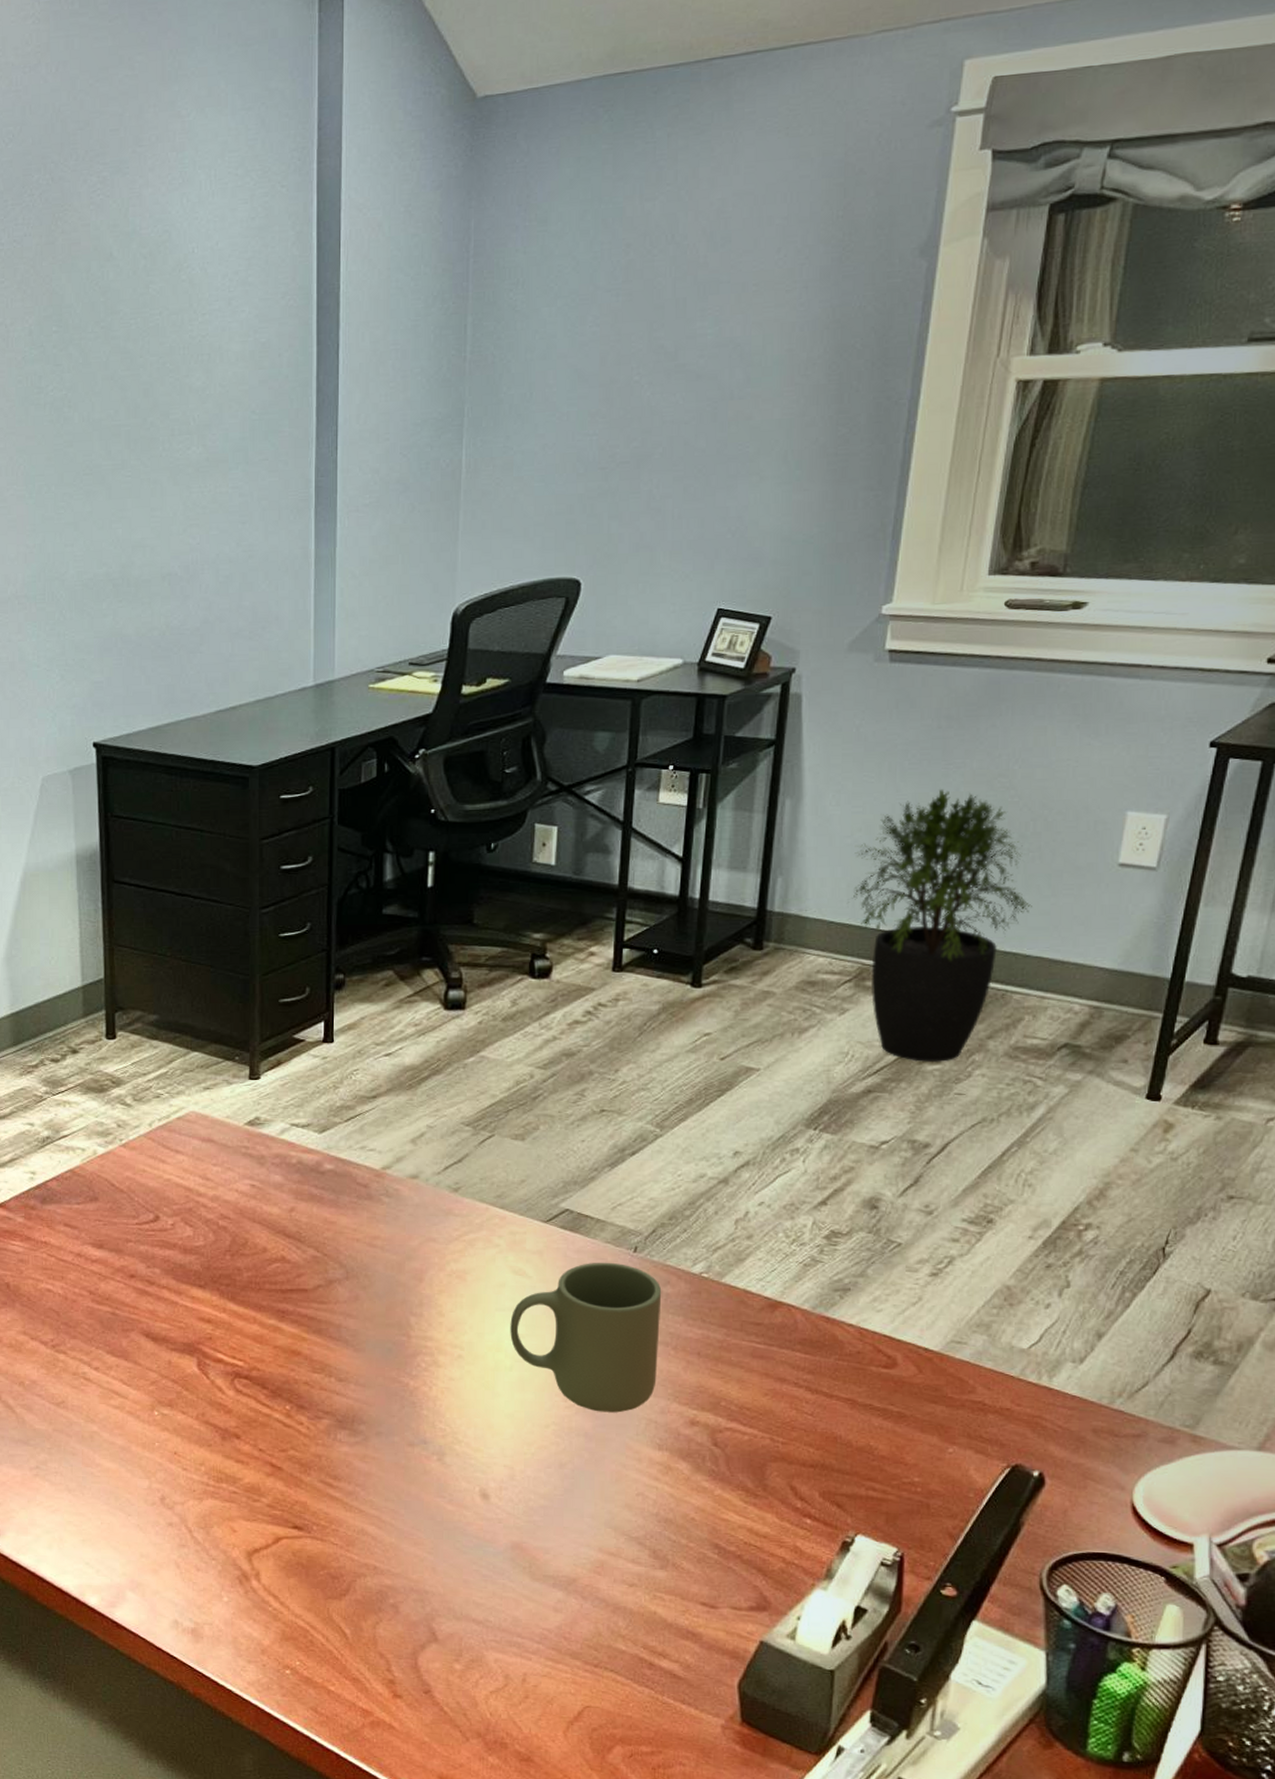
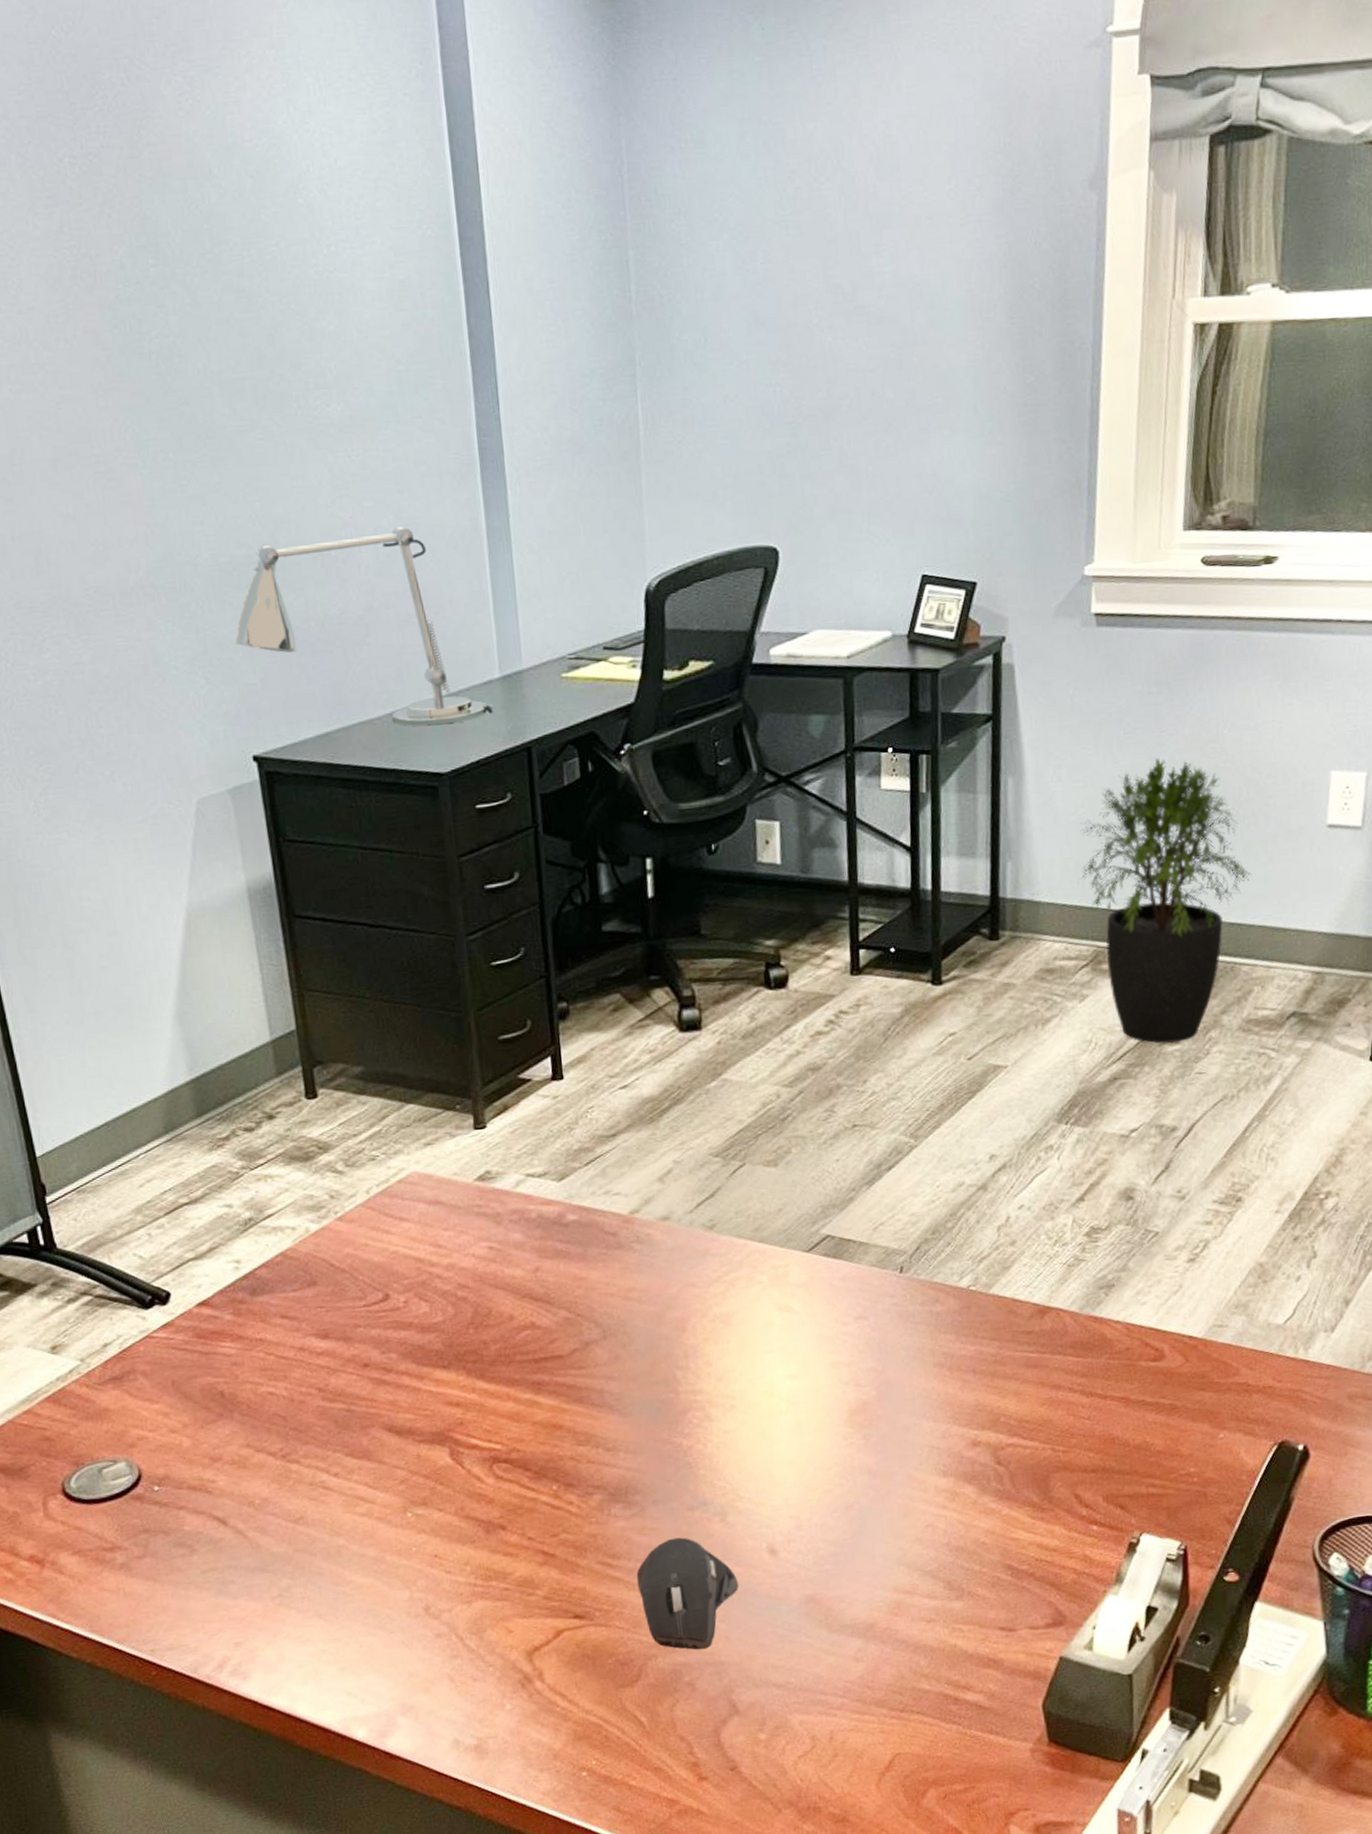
desk lamp: none [89,552,304,725] -> present [235,526,493,727]
computer mouse: none [354,1469,450,1577] -> present [636,1537,739,1650]
mug: present [510,1262,662,1413] -> none [781,1286,935,1446]

